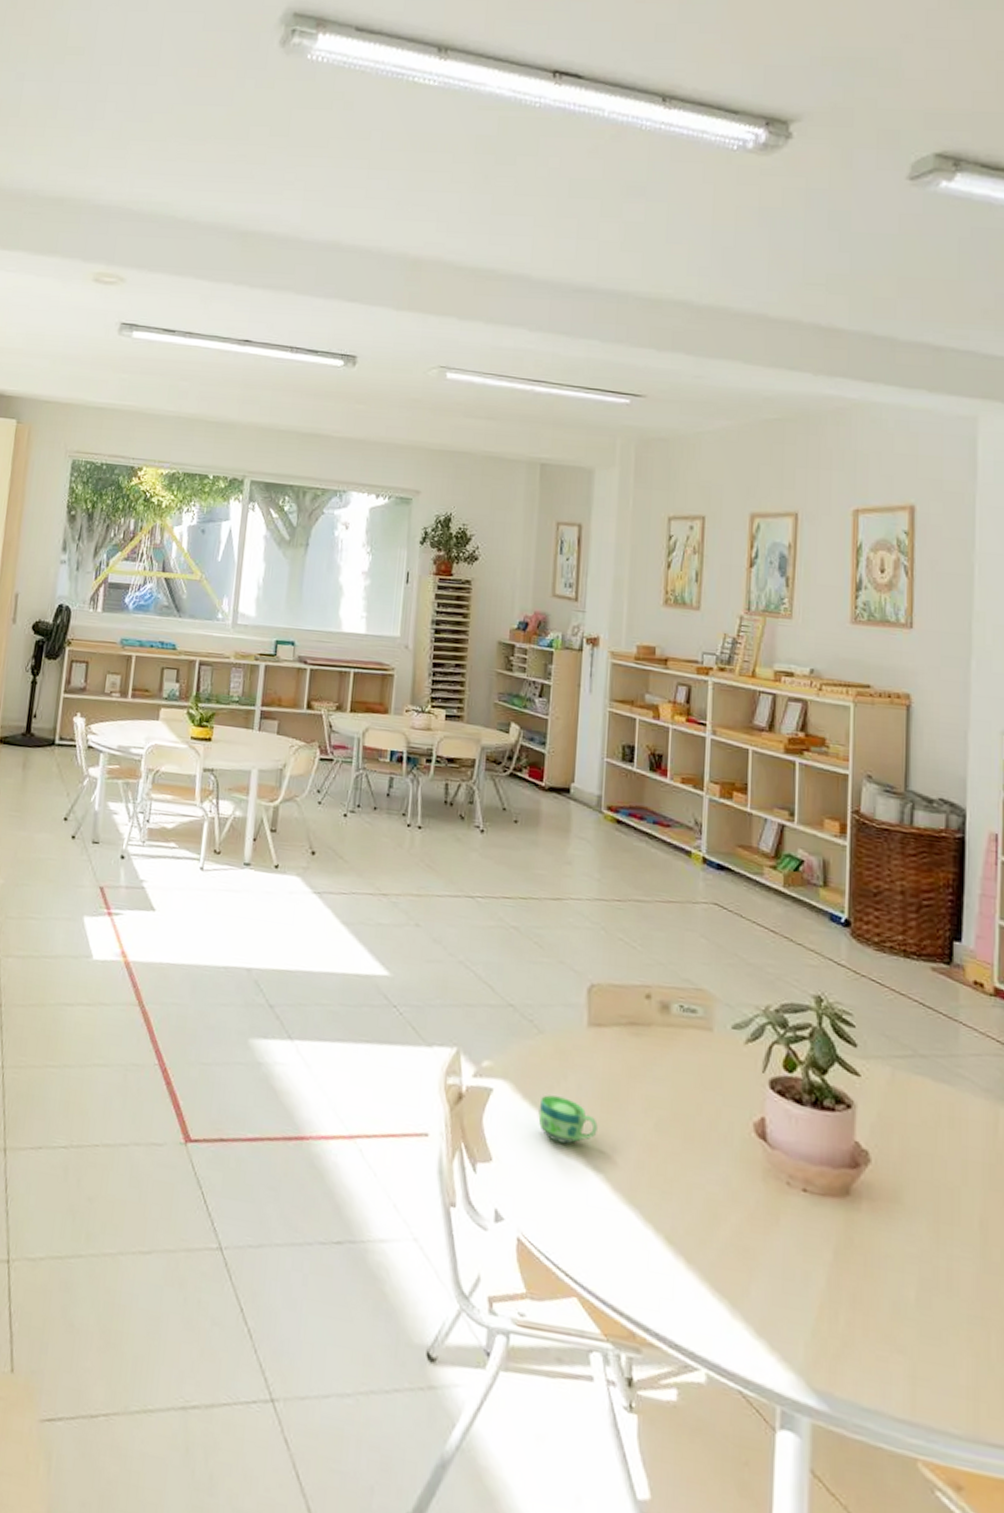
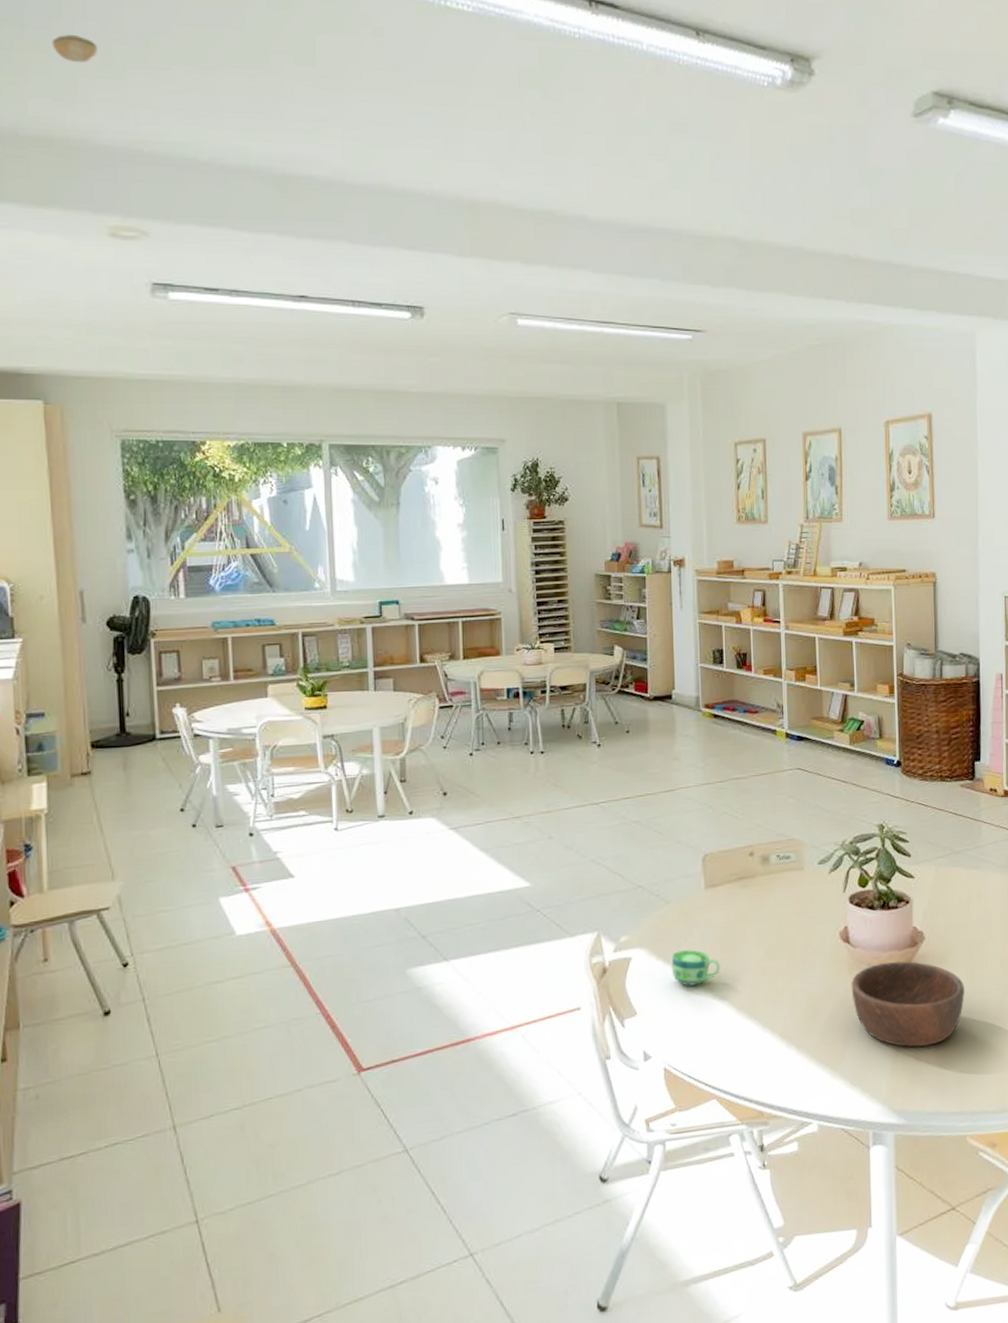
smoke detector: none [76,113,111,137] -> present [52,34,97,63]
wooden bowl: none [764,1178,924,1313] -> present [851,961,965,1047]

